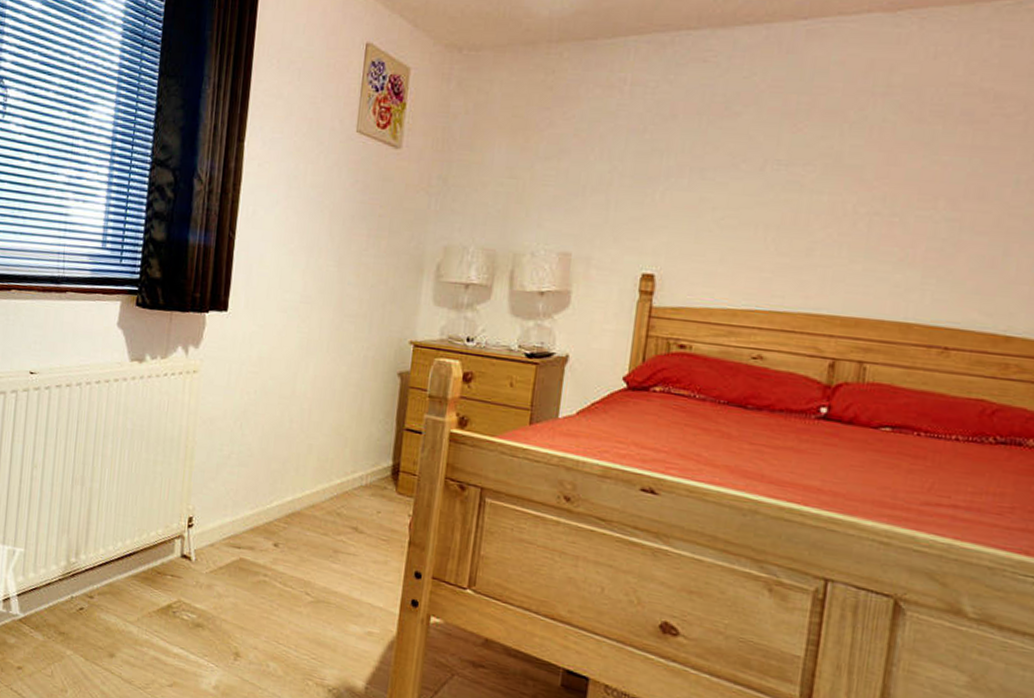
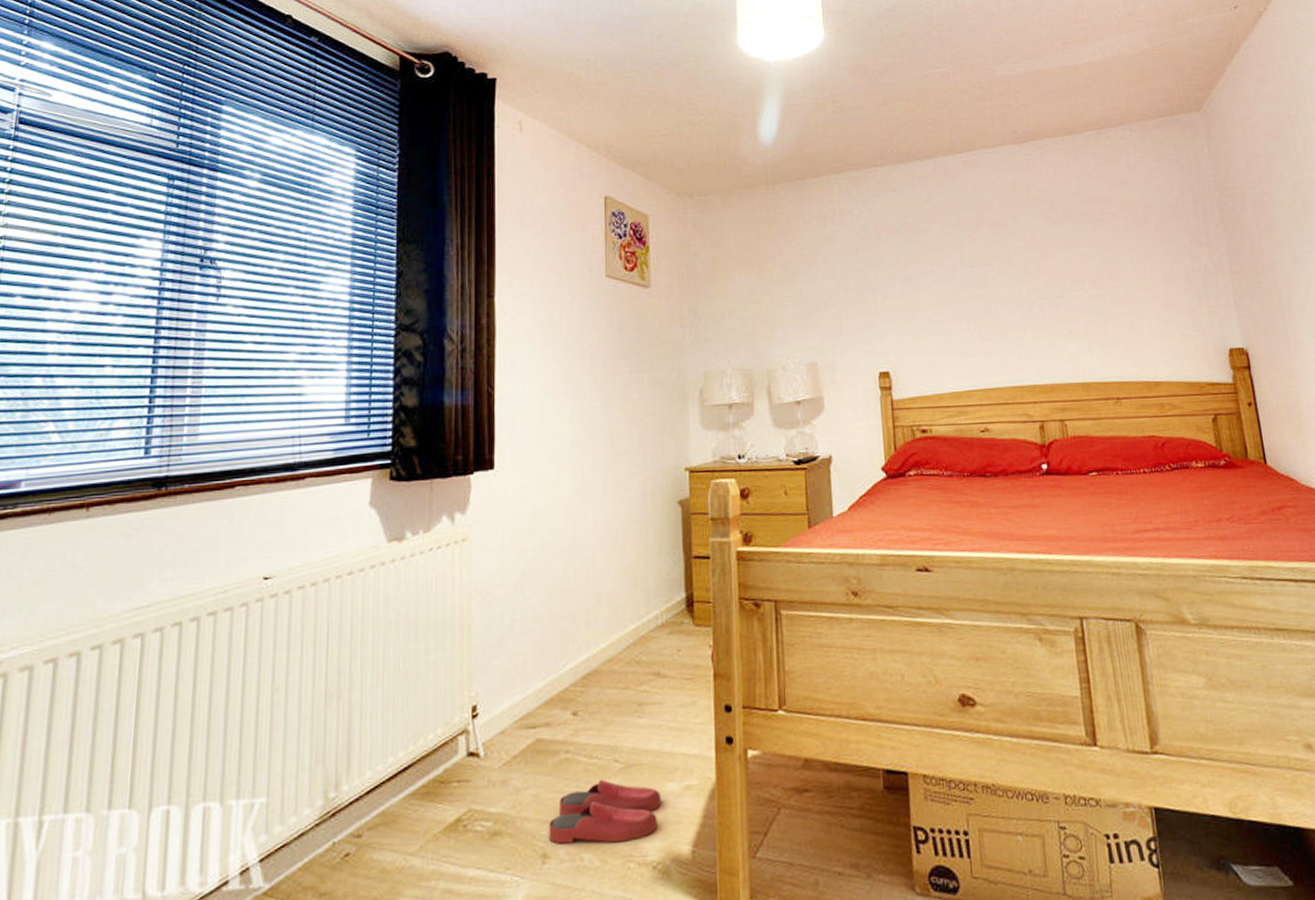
slippers: none [242,606,344,664] -> present [549,779,662,844]

